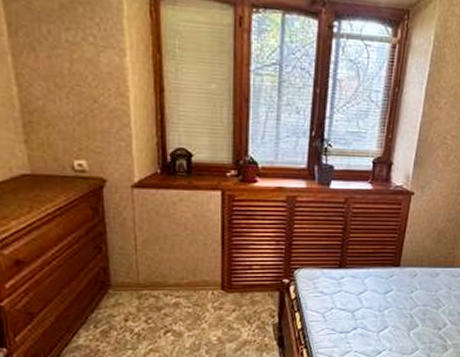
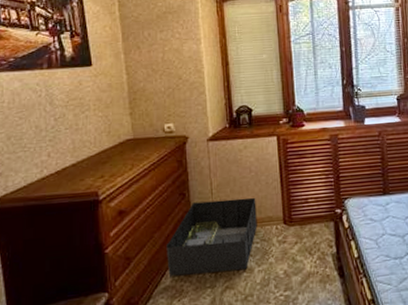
storage bin: none [78,258,190,337] -> present [166,197,258,278]

